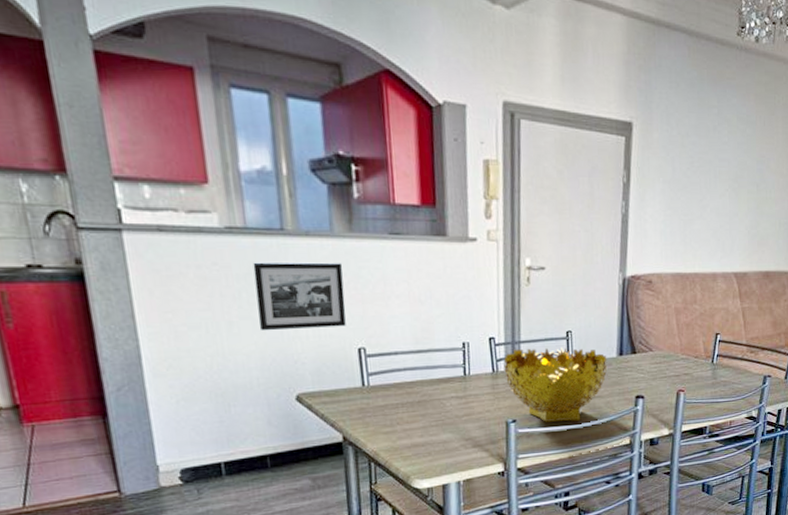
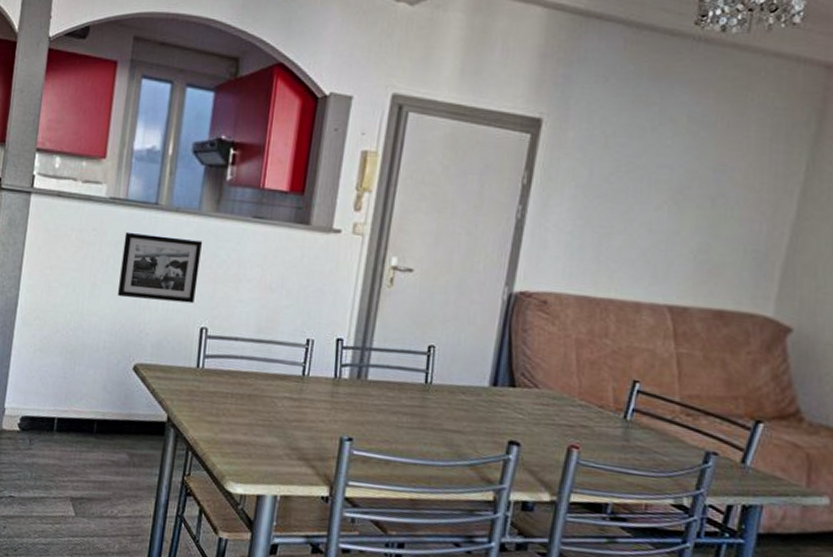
decorative bowl: present [503,346,607,422] -> none [347,356,476,457]

